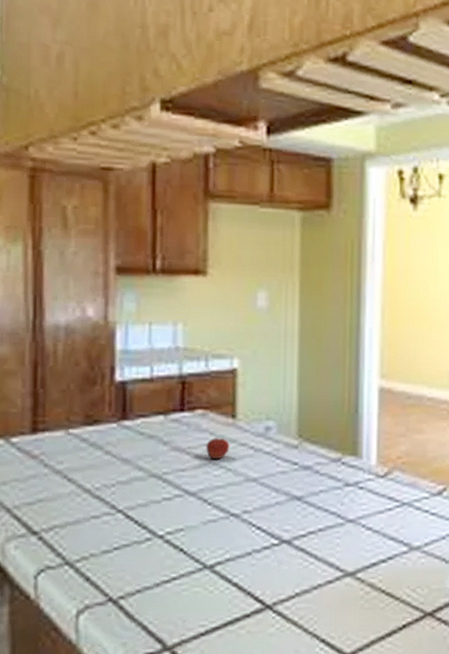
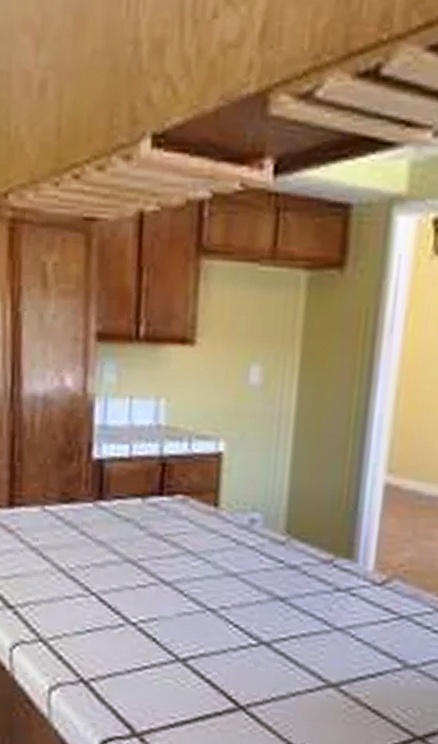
fruit: present [206,438,230,460] -> none [184,526,210,550]

